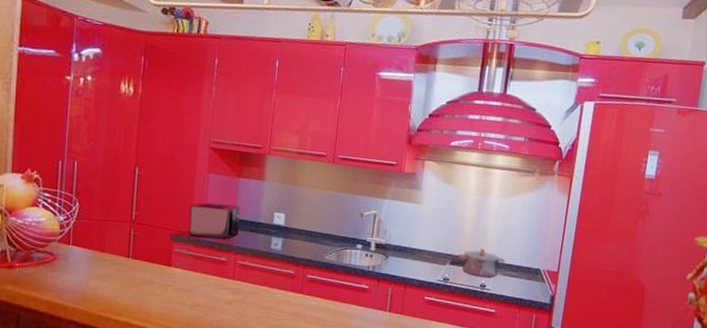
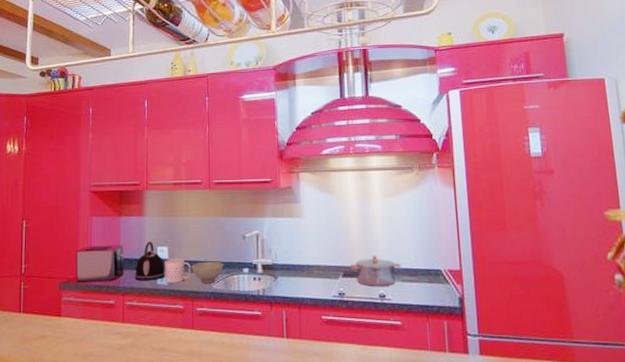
kettle: none [249,206,280,245] -> present [135,242,165,281]
mug: none [279,225,307,250] -> present [164,258,191,283]
bowl: none [306,233,339,254] -> present [191,261,224,284]

